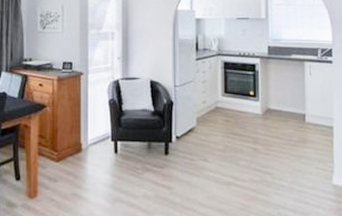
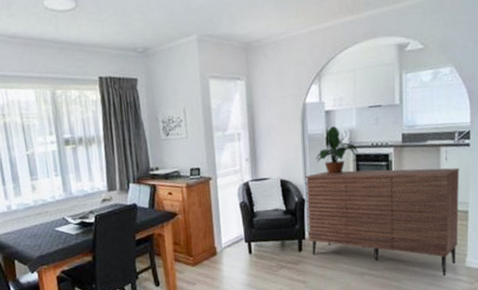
sideboard: none [174,76,324,193] -> present [305,167,460,276]
potted plant: none [185,34,226,80] -> present [316,126,358,176]

